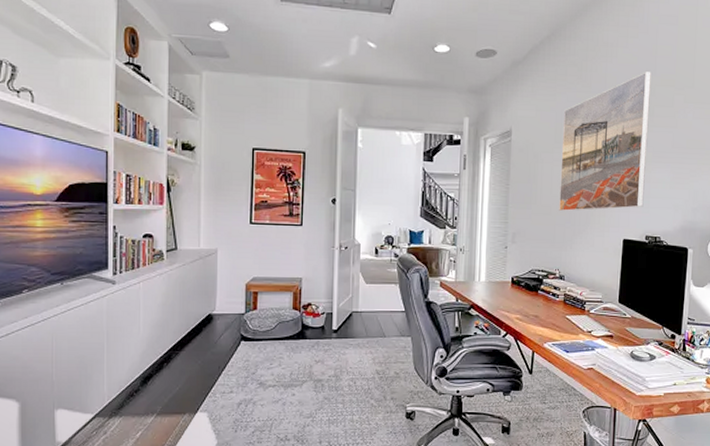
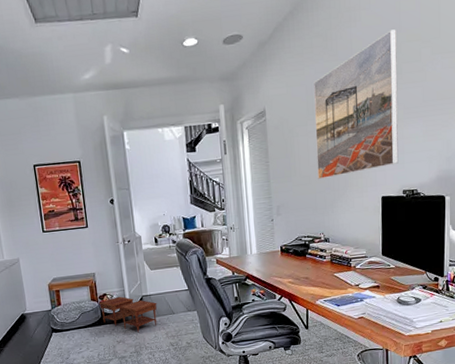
side table: none [301,308,368,354] -> present [98,296,157,333]

